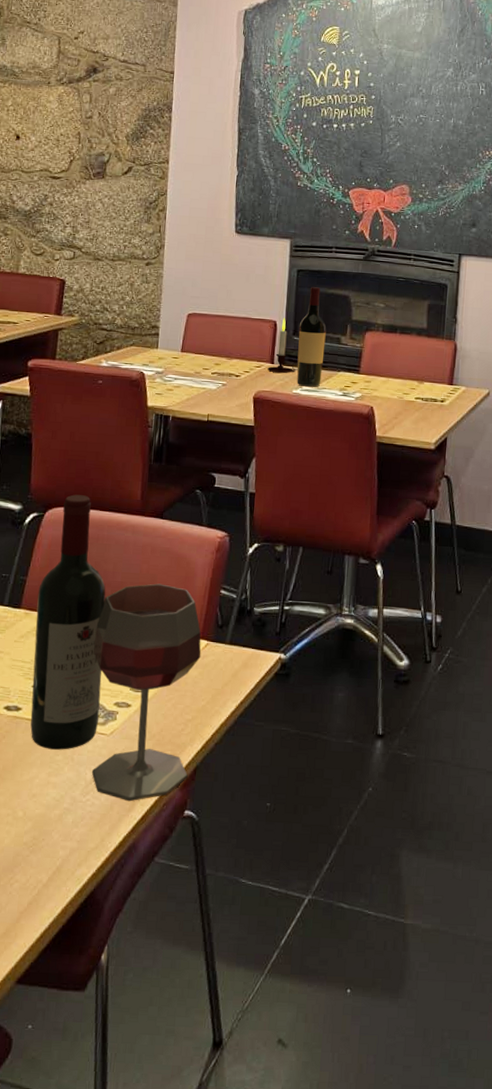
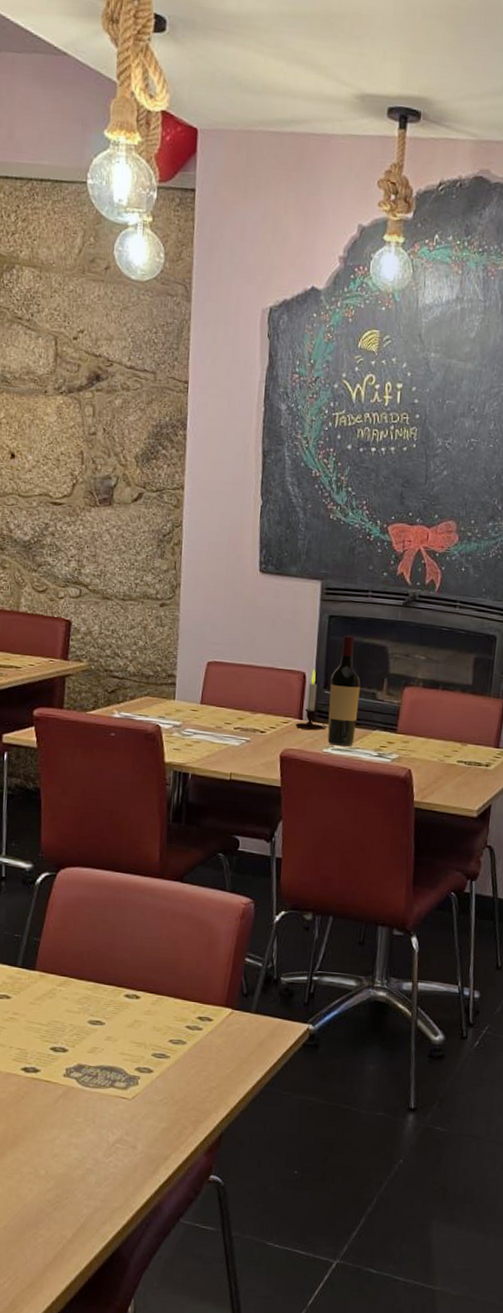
wine bottle: present [30,494,106,750] -> none [49,854,125,1113]
wineglass: present [91,583,201,802] -> none [112,949,226,1165]

